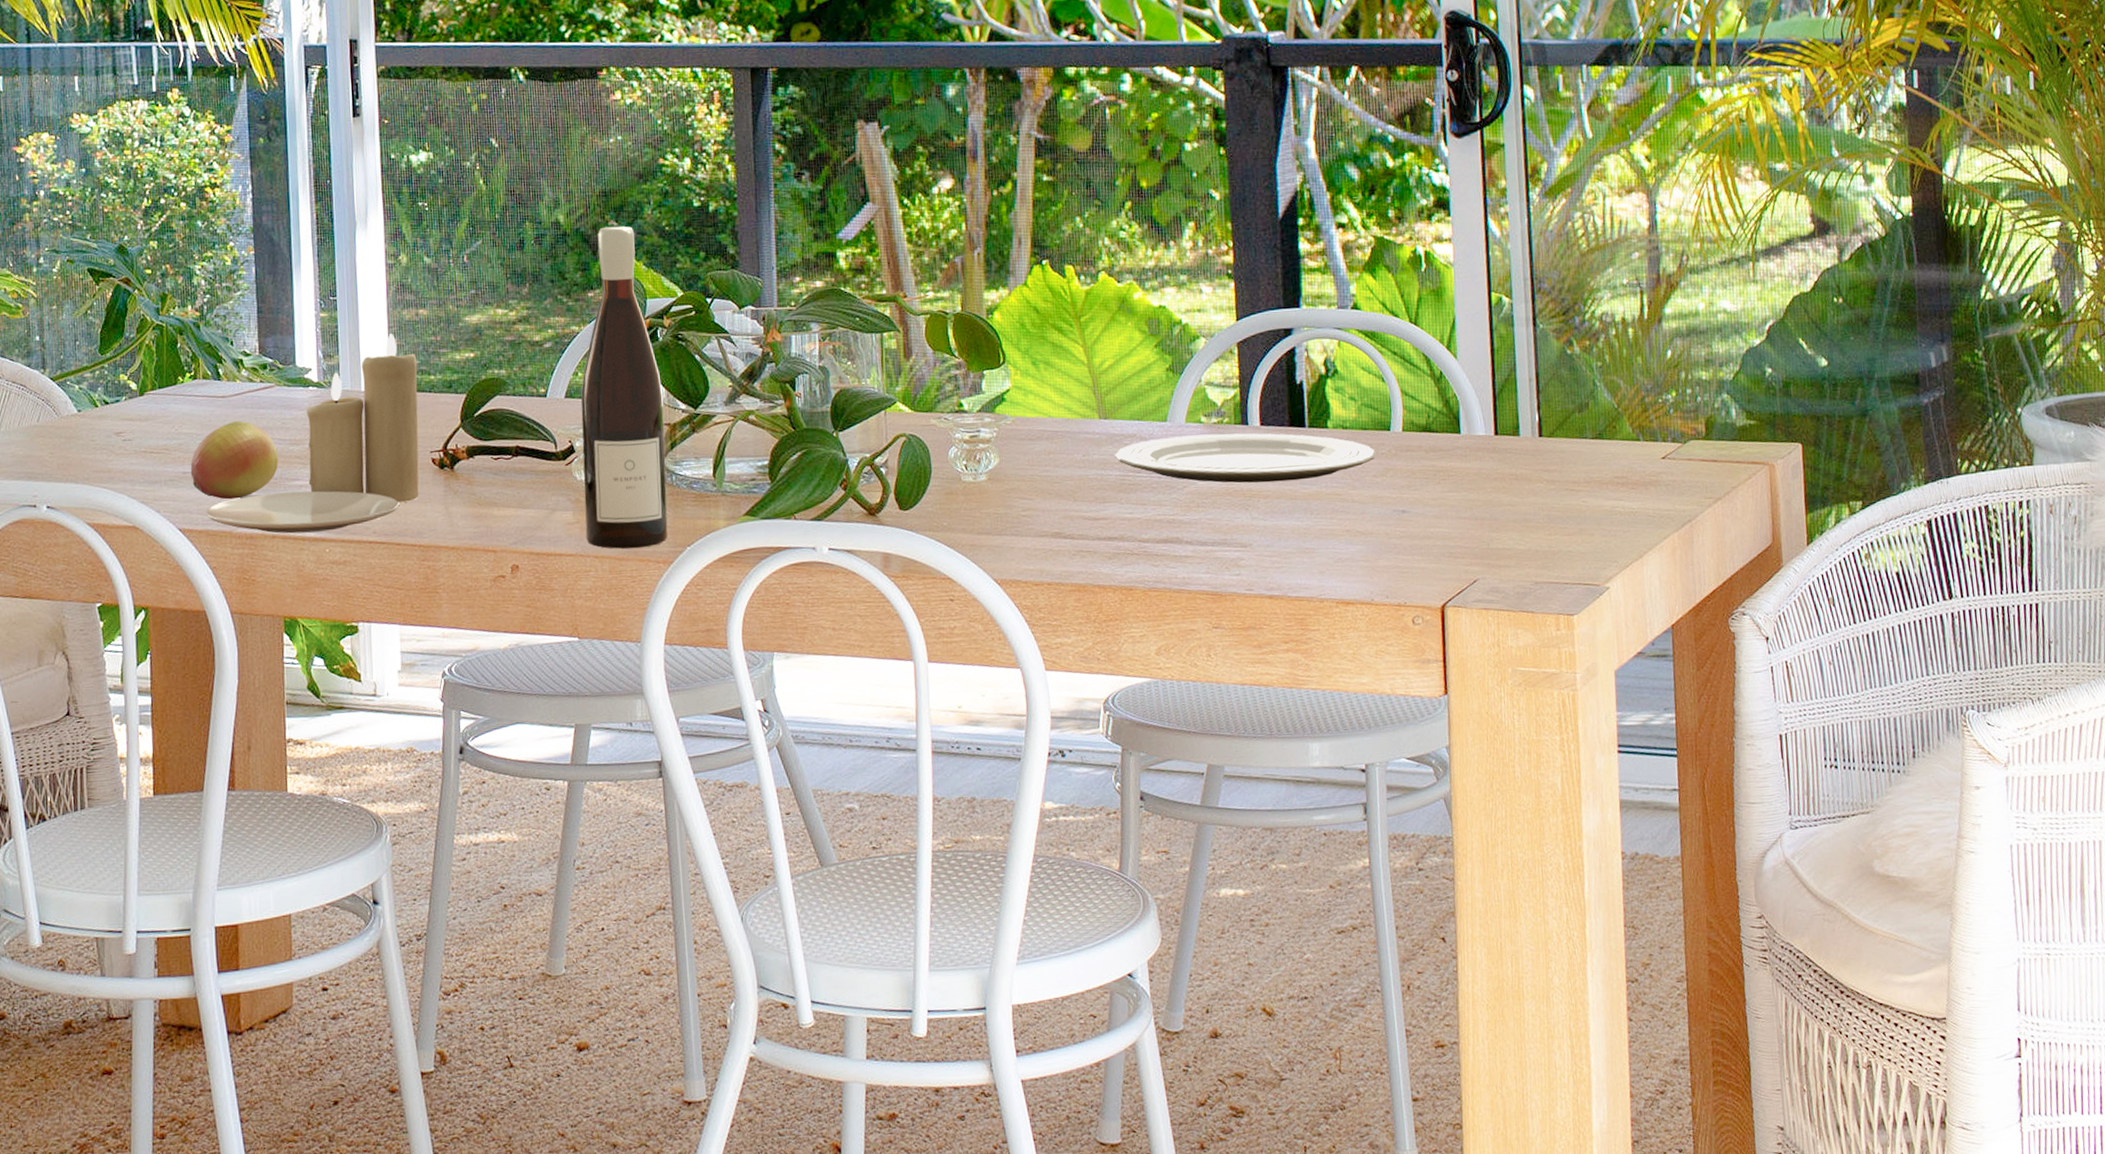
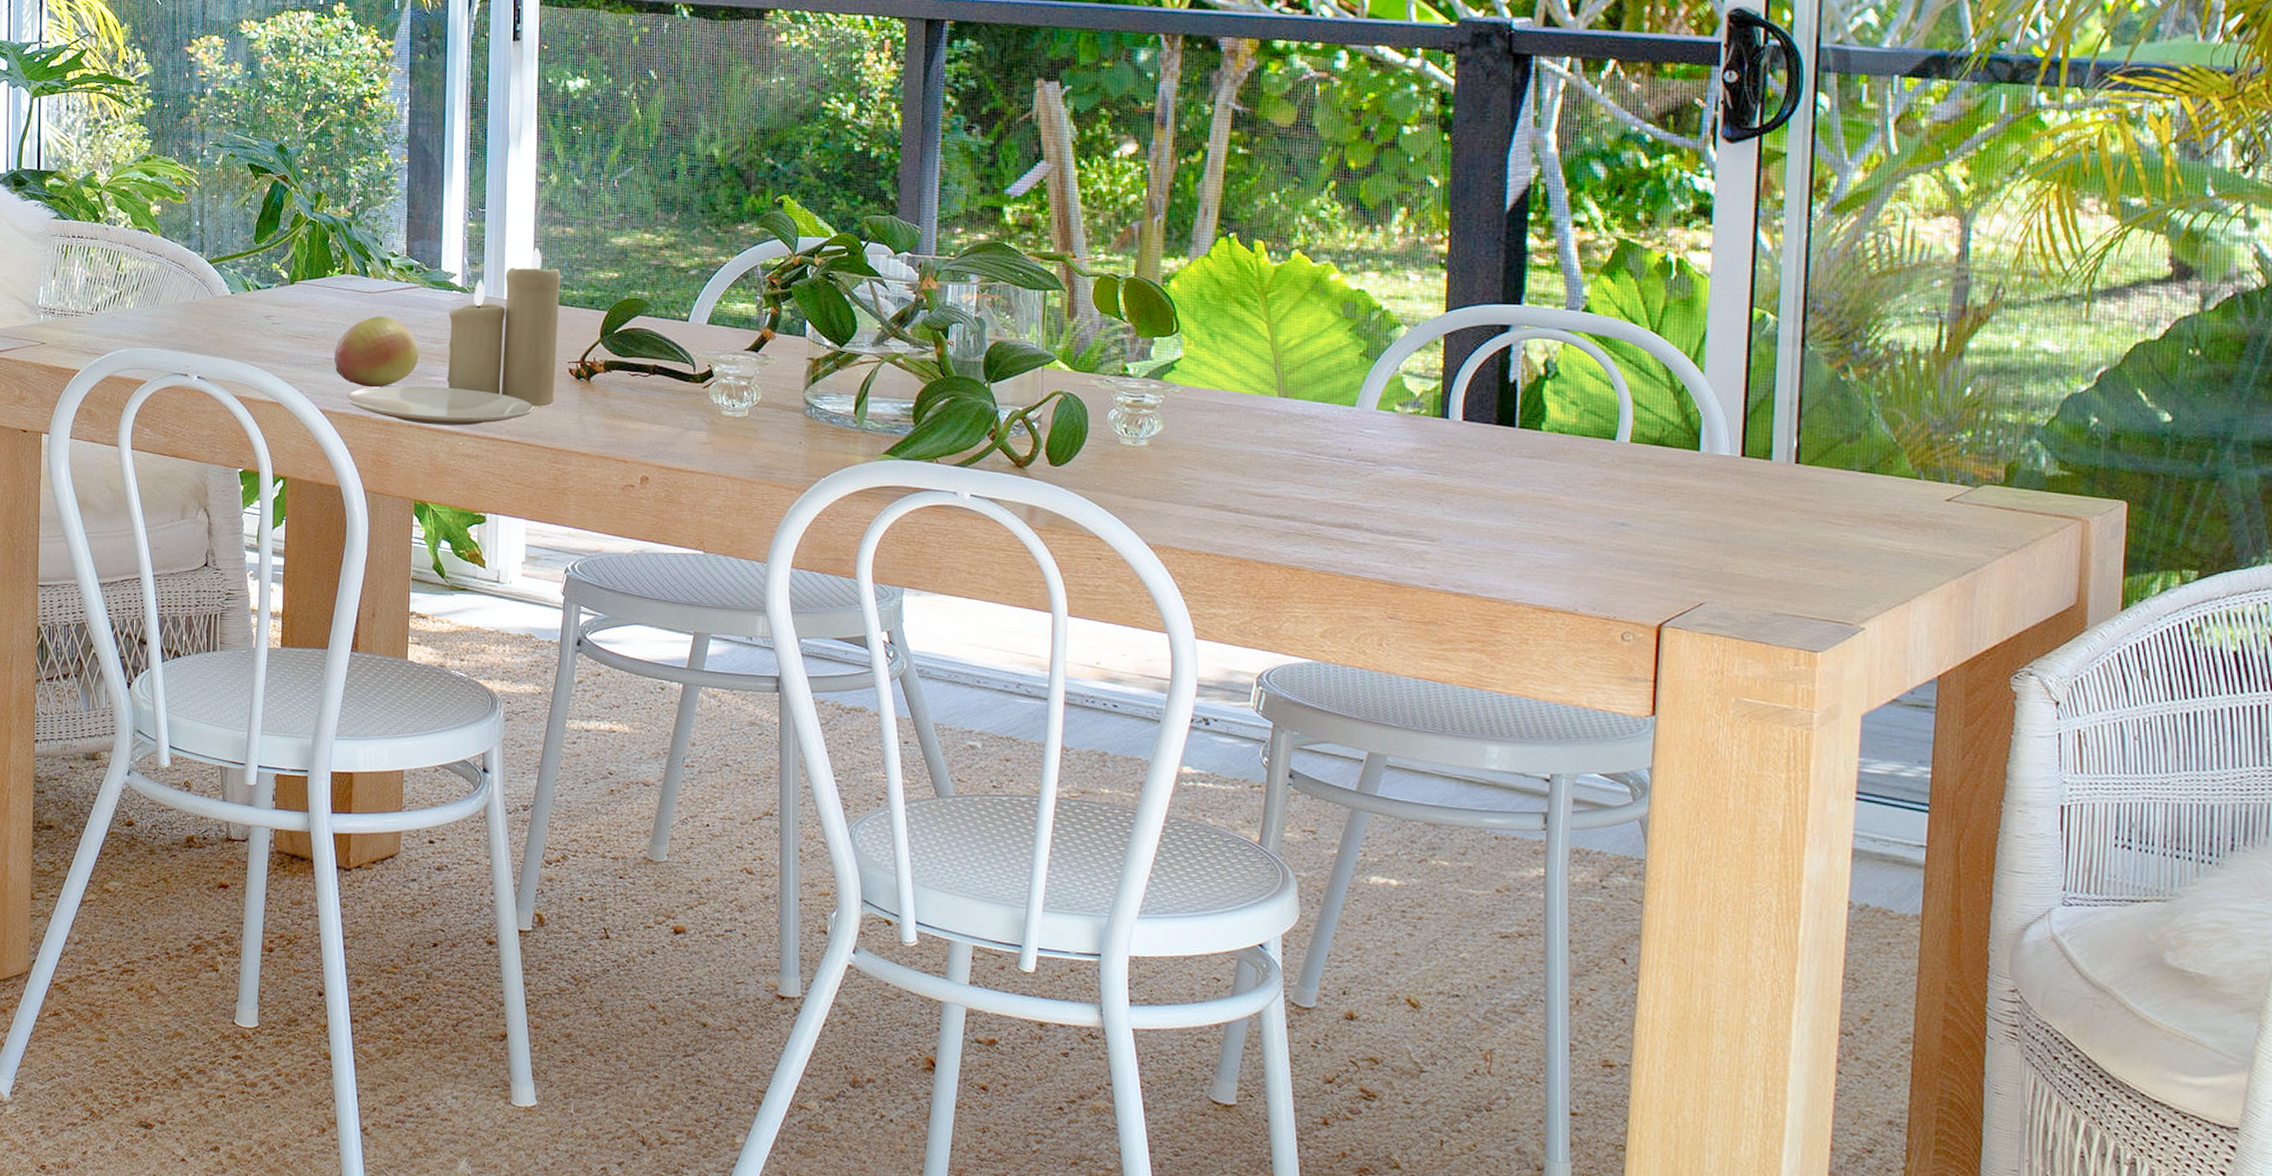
bottle: present [580,226,668,549] -> none [718,164,808,474]
plate: present [1114,433,1377,483] -> none [1292,422,1598,480]

